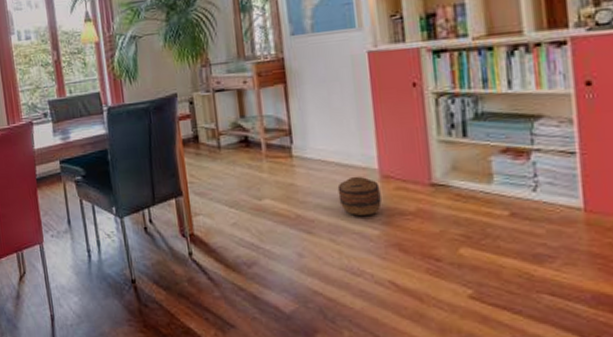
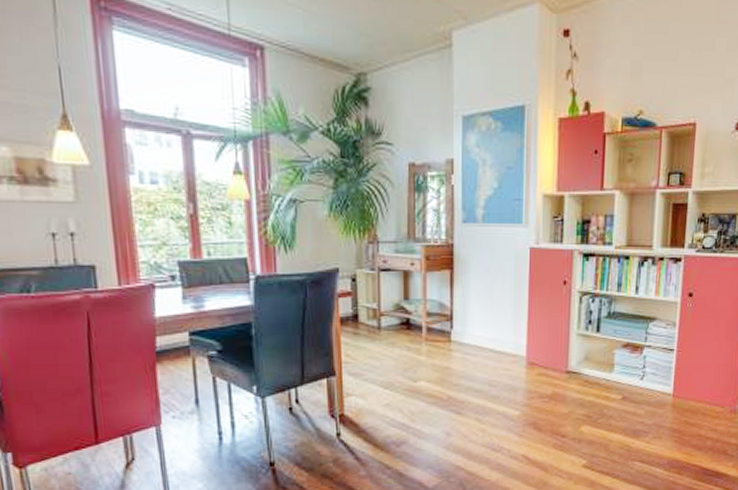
basket: present [337,176,382,217] -> none [488,362,525,399]

